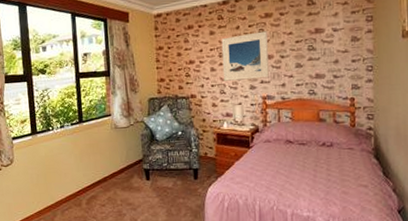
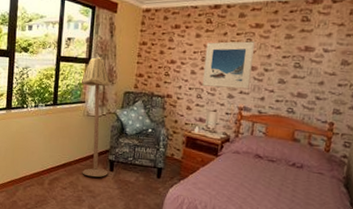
floor lamp: none [104,68,145,189] -> present [81,57,110,177]

